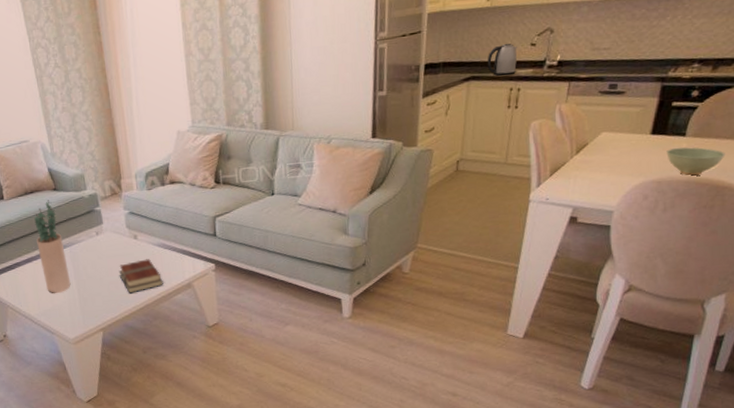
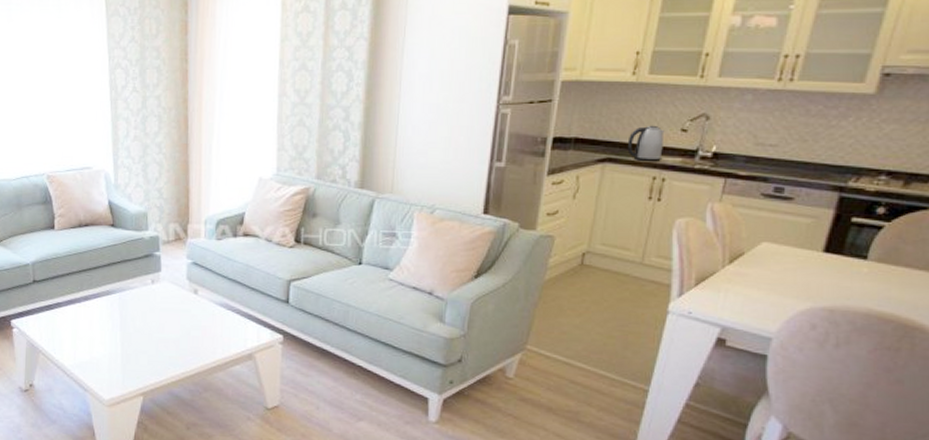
vase: present [34,200,71,293] -> none [83,236,115,344]
books: present [118,259,164,294] -> none [171,318,221,357]
bowl: present [666,147,725,176] -> none [842,272,917,309]

